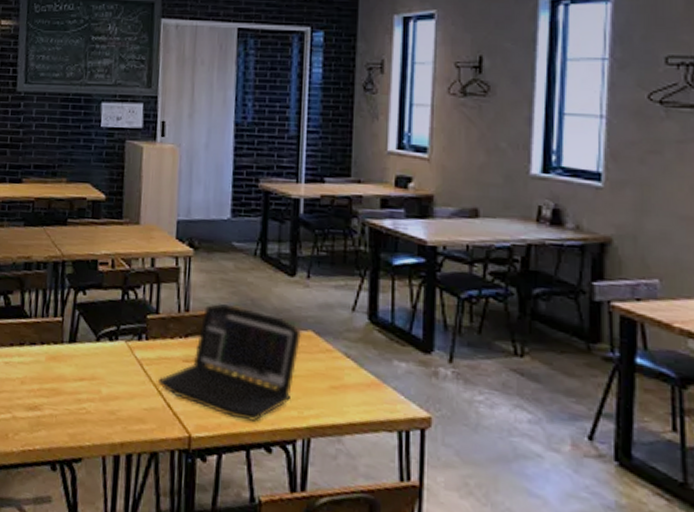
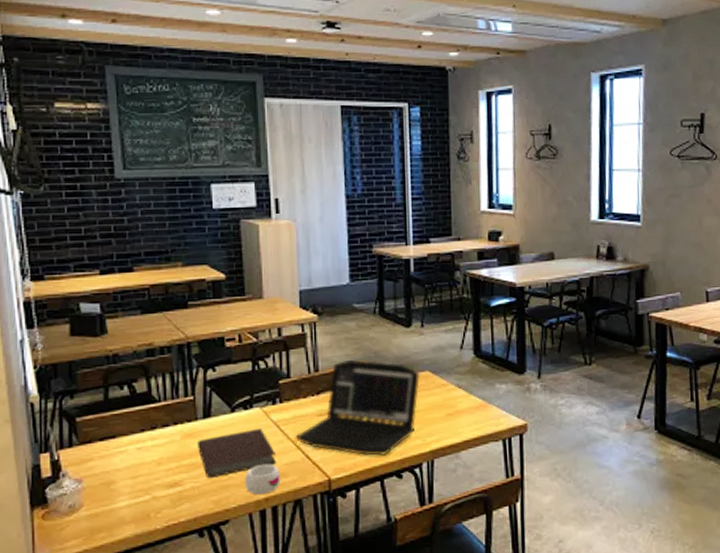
notebook: none [60,363,136,409] -> present [198,428,277,479]
mug: none [101,403,139,439] -> present [245,464,280,495]

